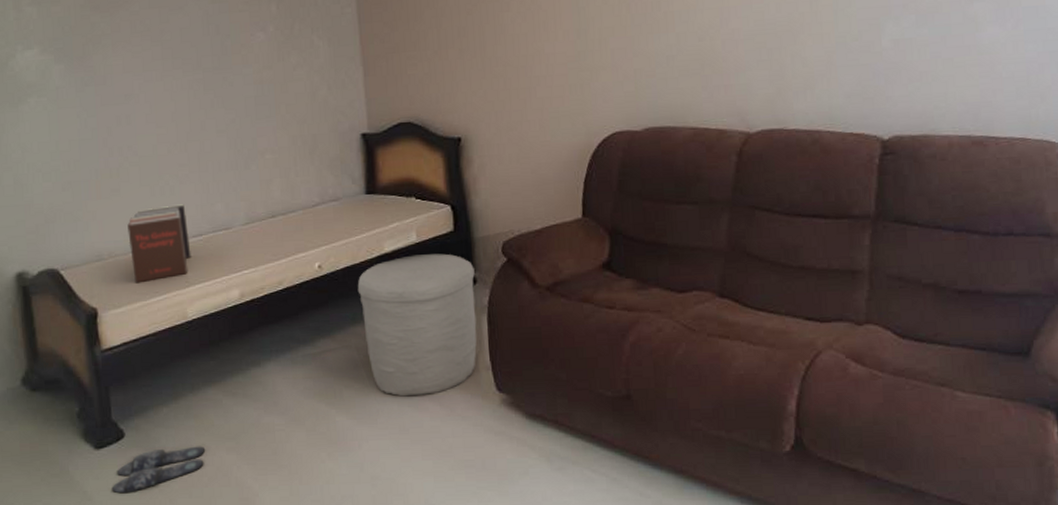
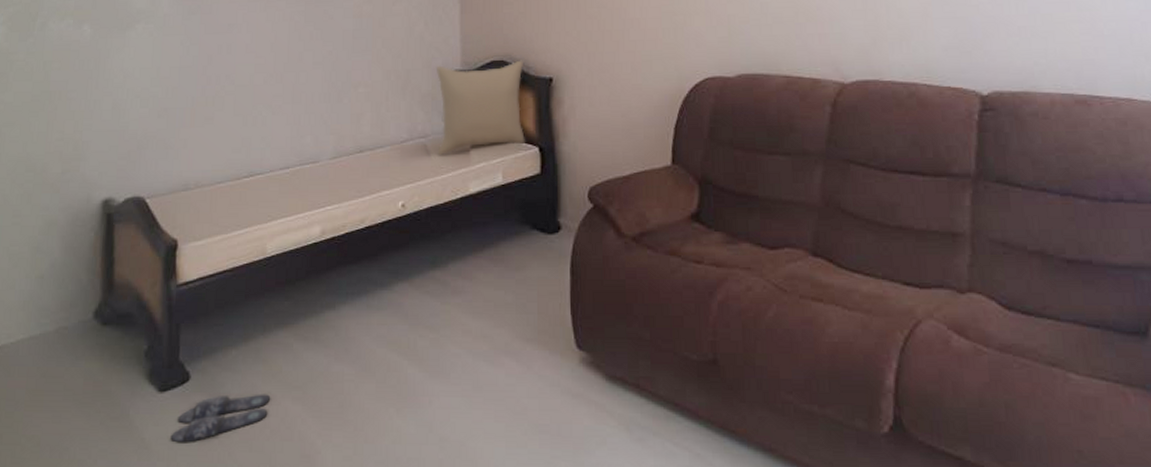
books: present [127,204,191,284] -> none [216,135,277,215]
pillow: none [342,121,437,217] -> present [435,60,525,155]
basket: present [357,253,477,397] -> none [439,197,559,350]

